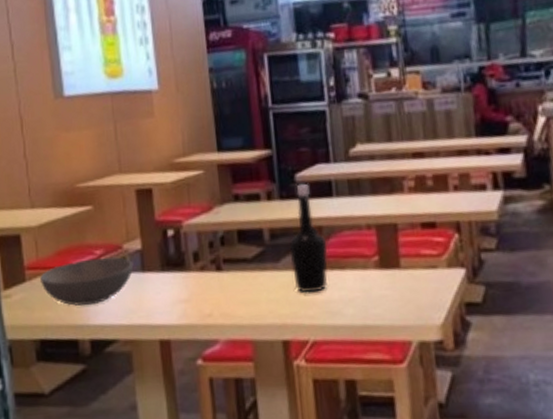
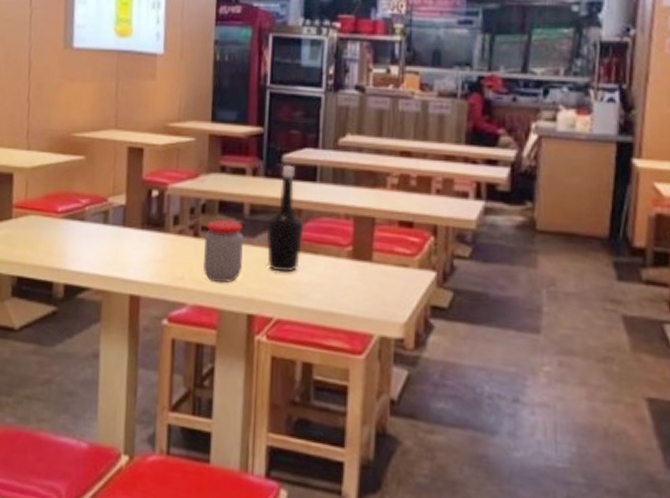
bowl: present [40,257,134,306] -> none [26,207,116,251]
jar: none [228,249,270,313] -> present [203,220,243,283]

